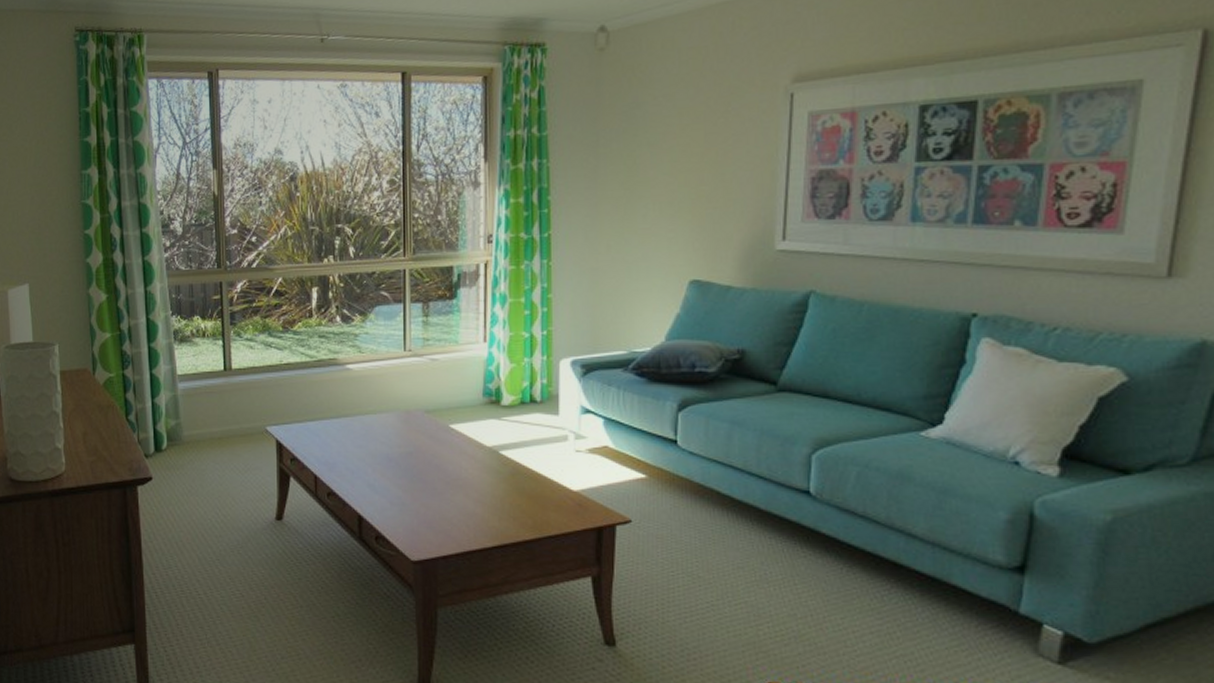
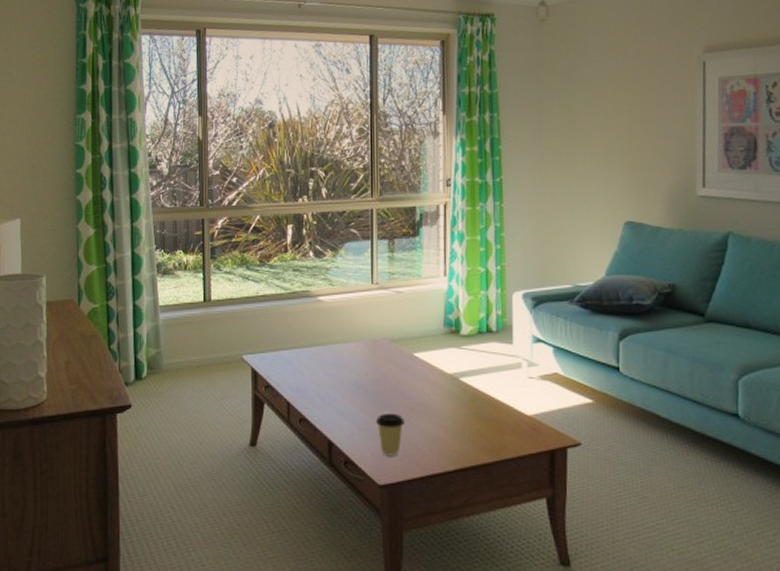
coffee cup: none [408,487,440,532] -> present [375,413,405,457]

